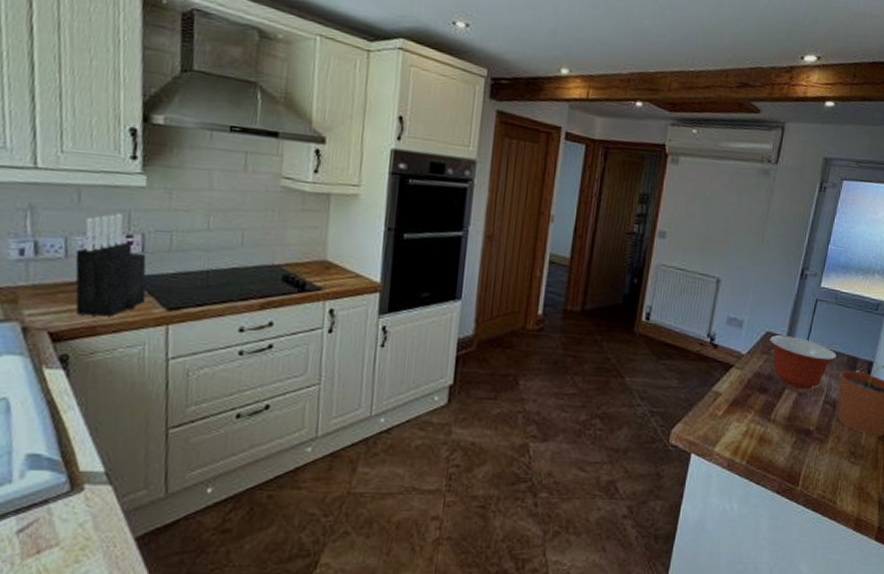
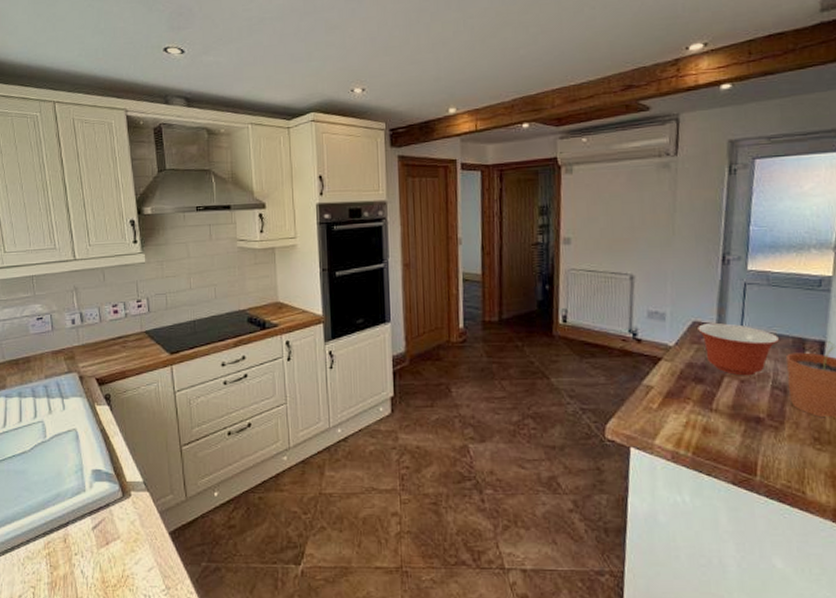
knife block: present [75,212,147,316] -> none [106,284,155,363]

